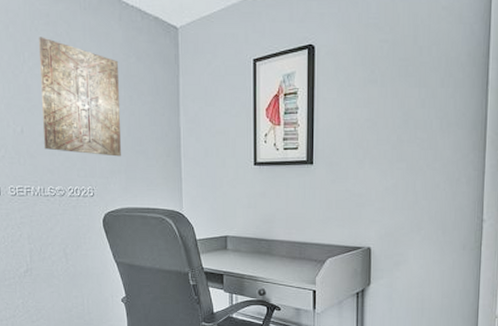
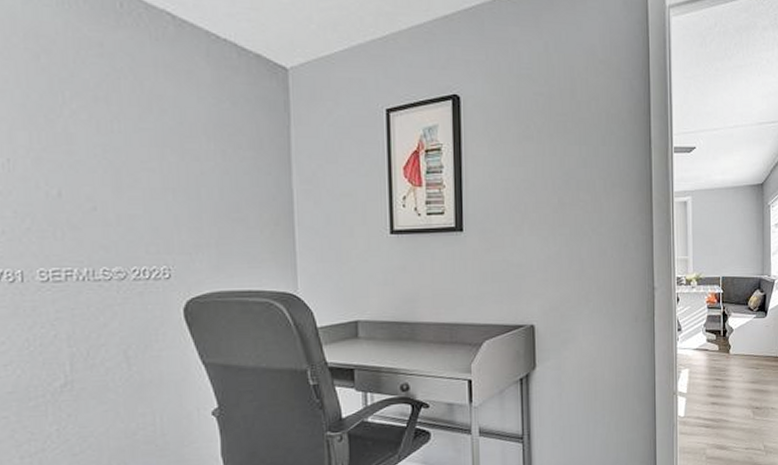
wall art: present [39,37,121,157] -> none [87,71,210,227]

